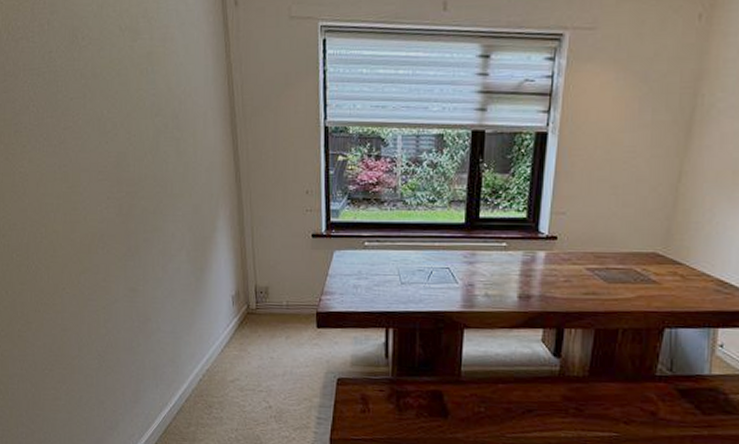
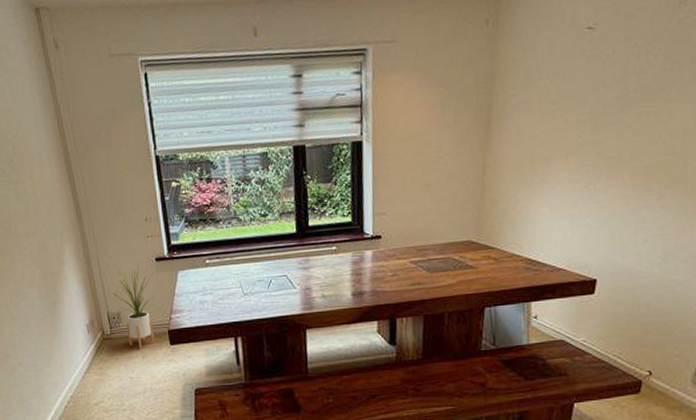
house plant: none [262,239,308,328] -> present [109,265,155,349]

